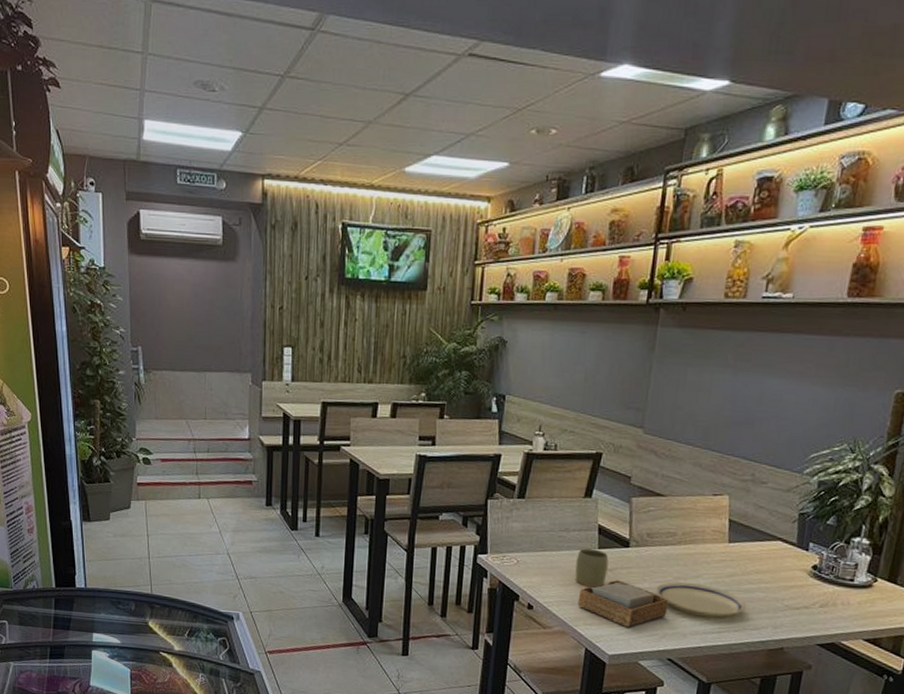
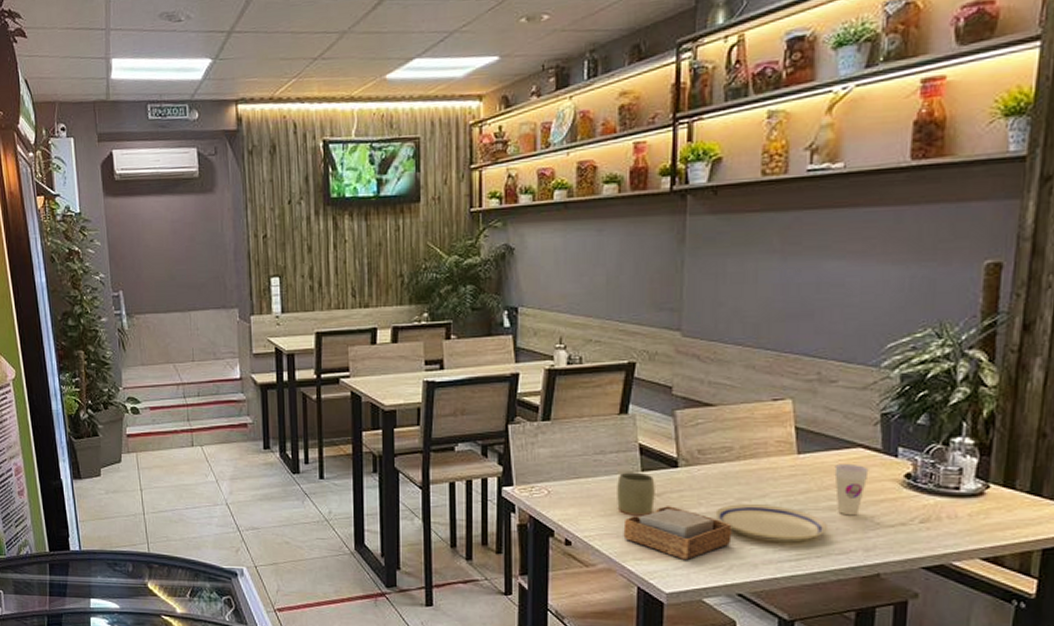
cup: none [755,553,785,598] -> present [834,463,869,516]

